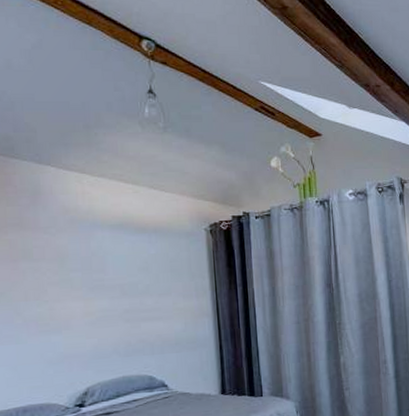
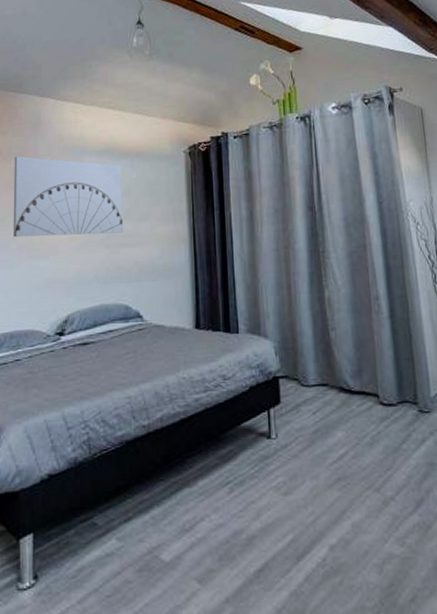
wall art: none [11,226,143,313] -> present [12,156,123,238]

